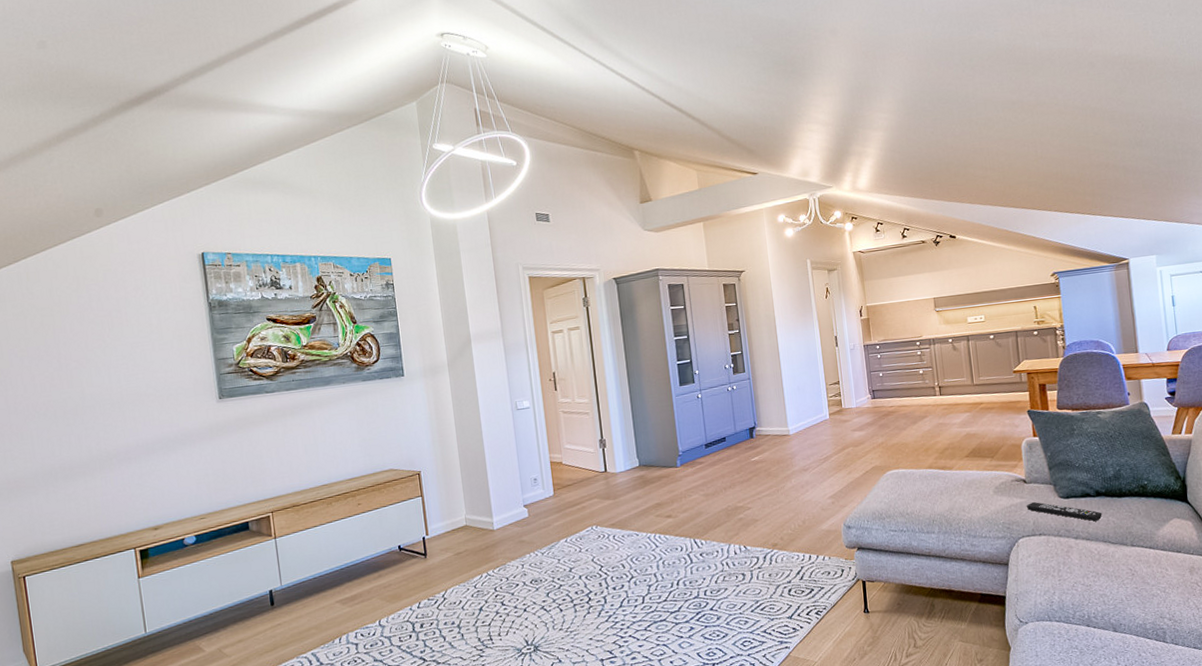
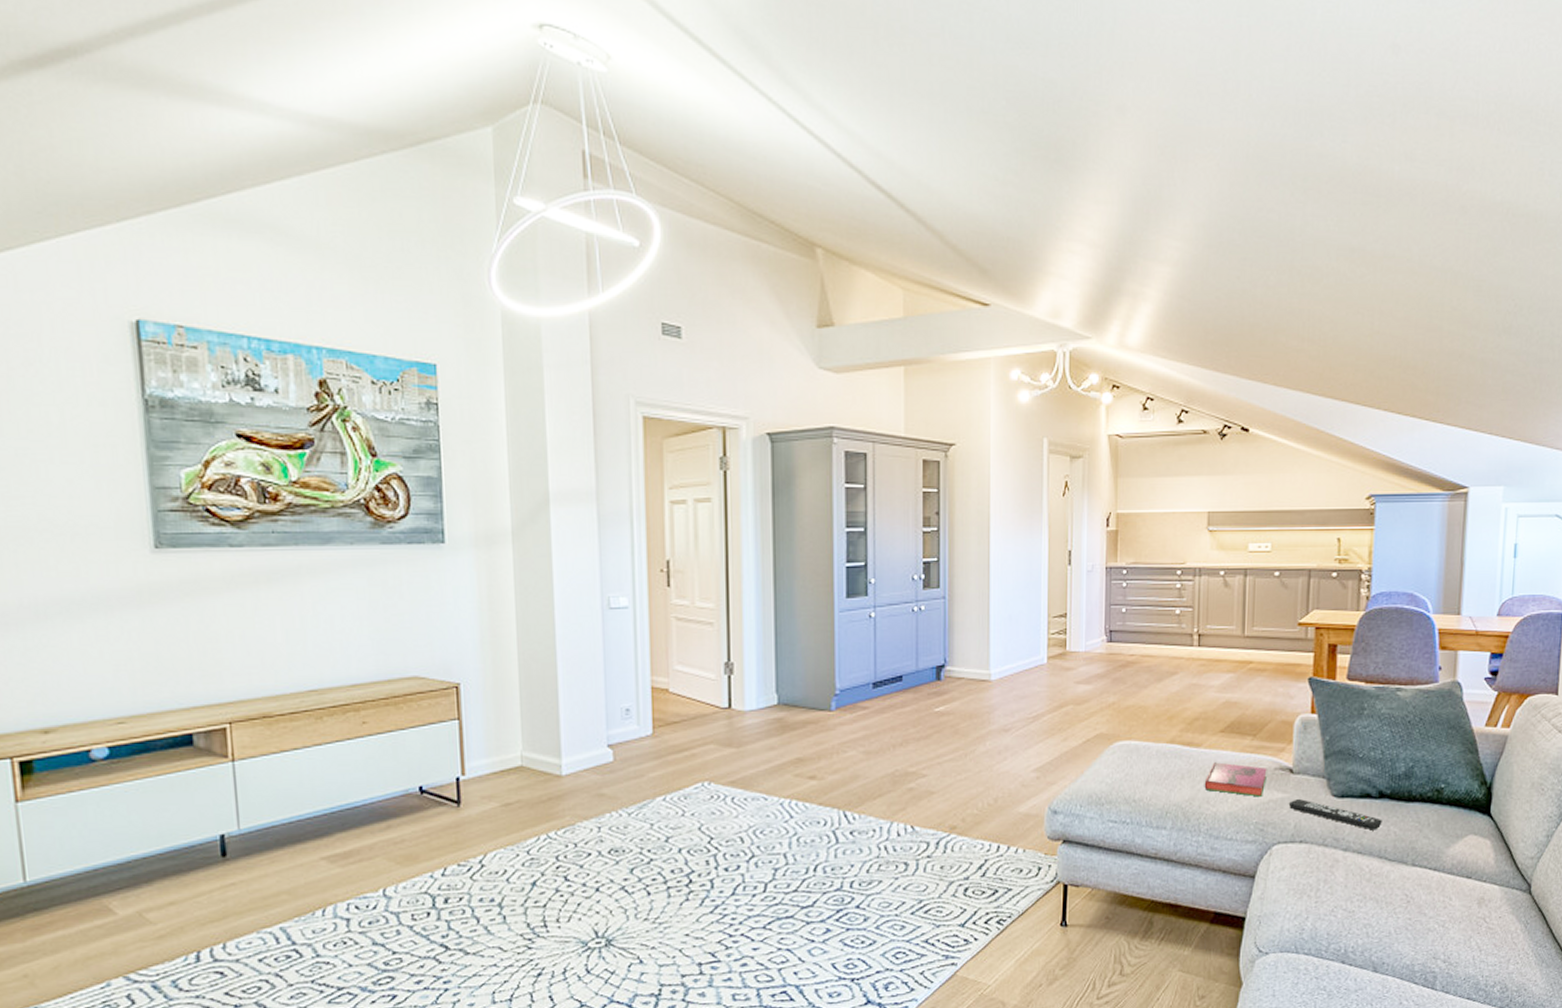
hardback book: none [959,479,1007,503] -> present [1204,762,1267,797]

